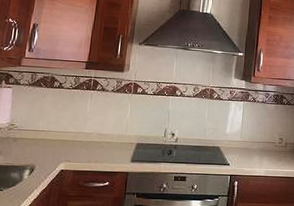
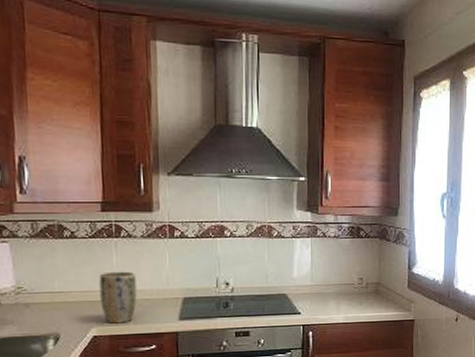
plant pot: none [71,117,103,161] -> present [99,271,137,324]

